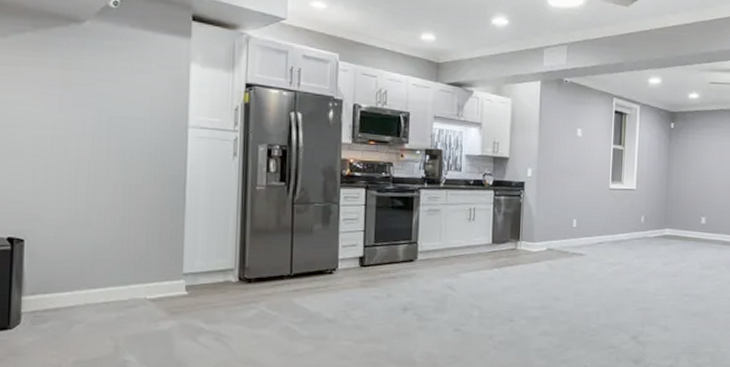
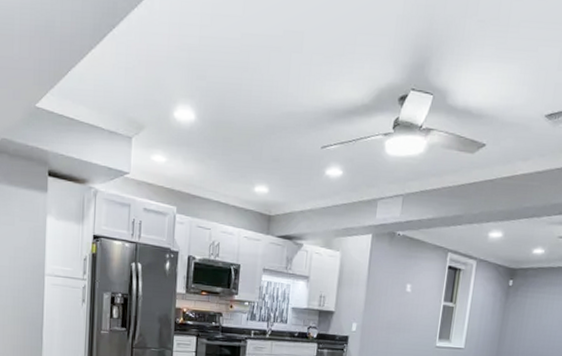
coffee maker: present [420,148,443,180] -> none [247,299,271,332]

